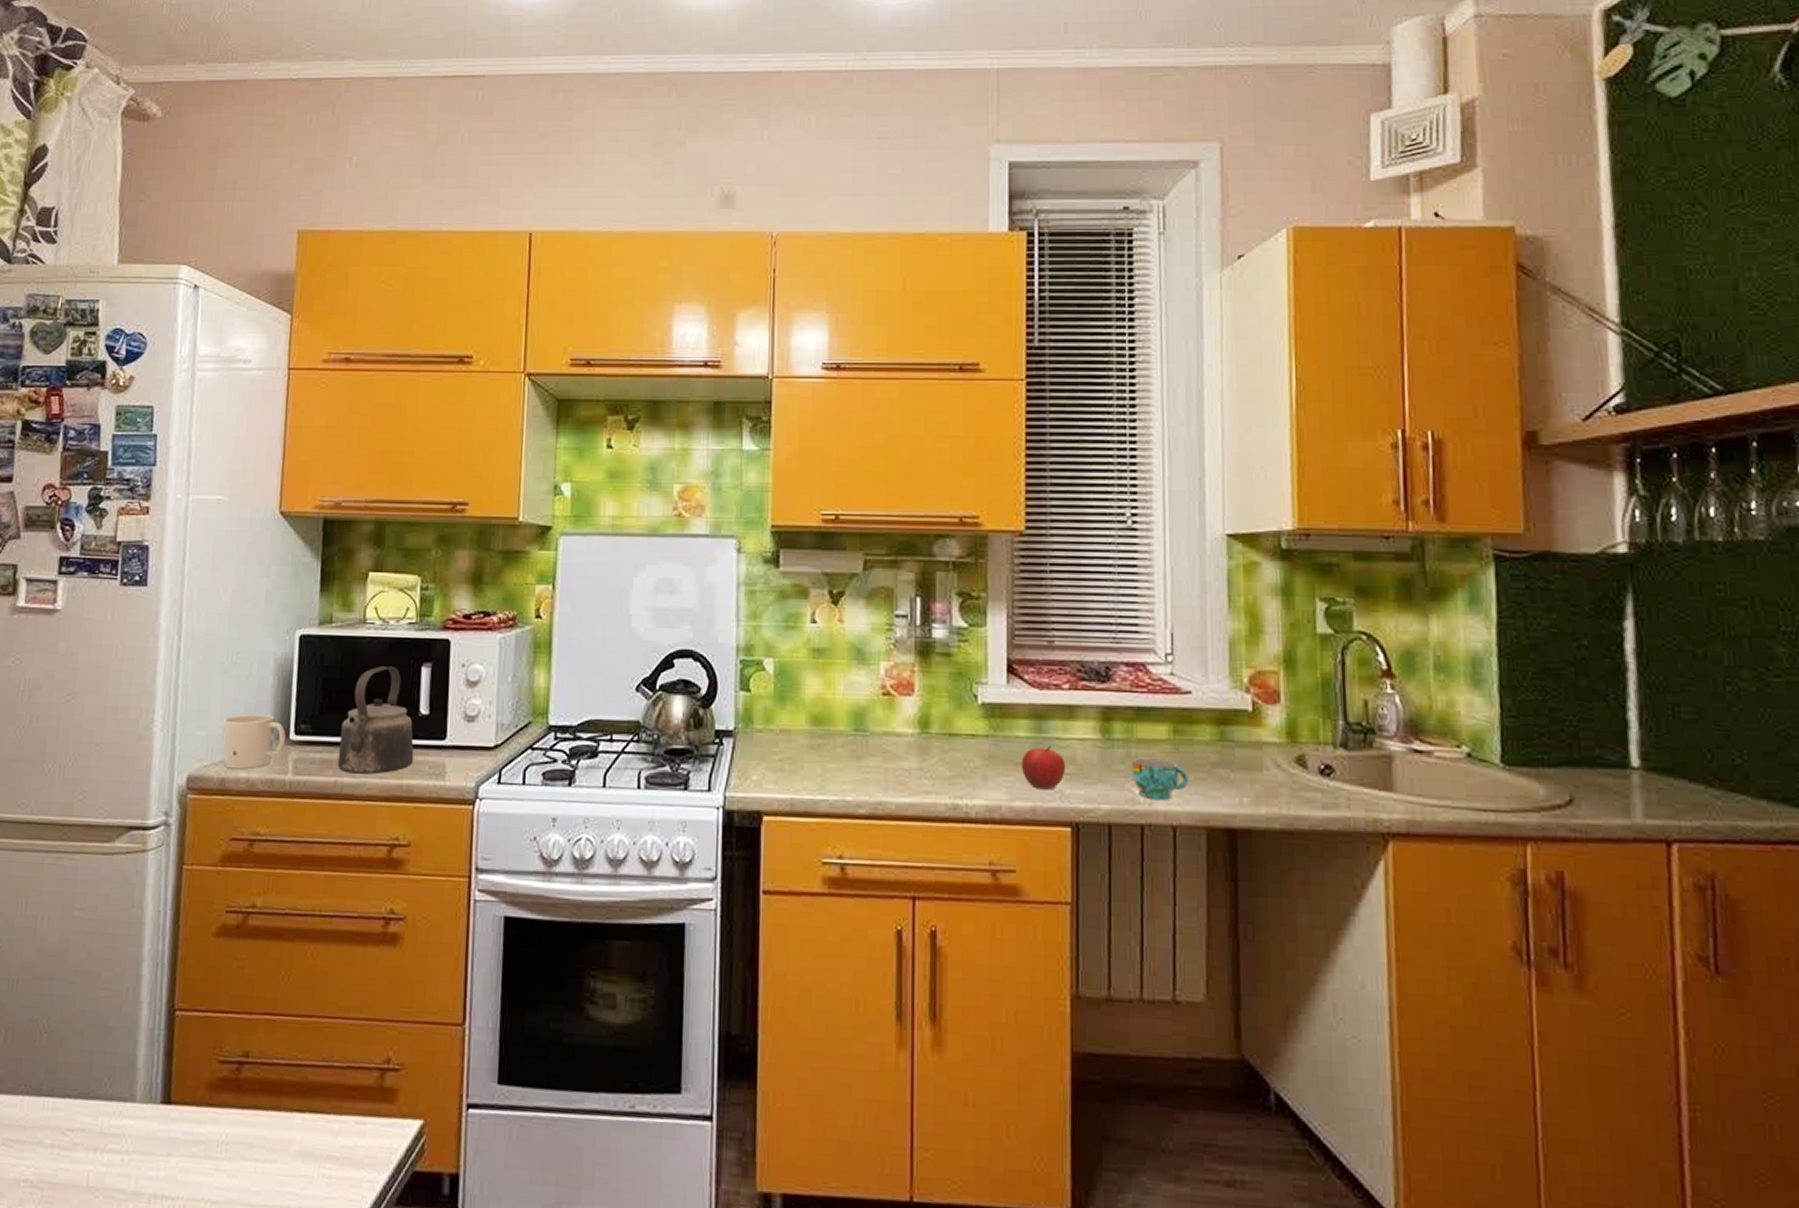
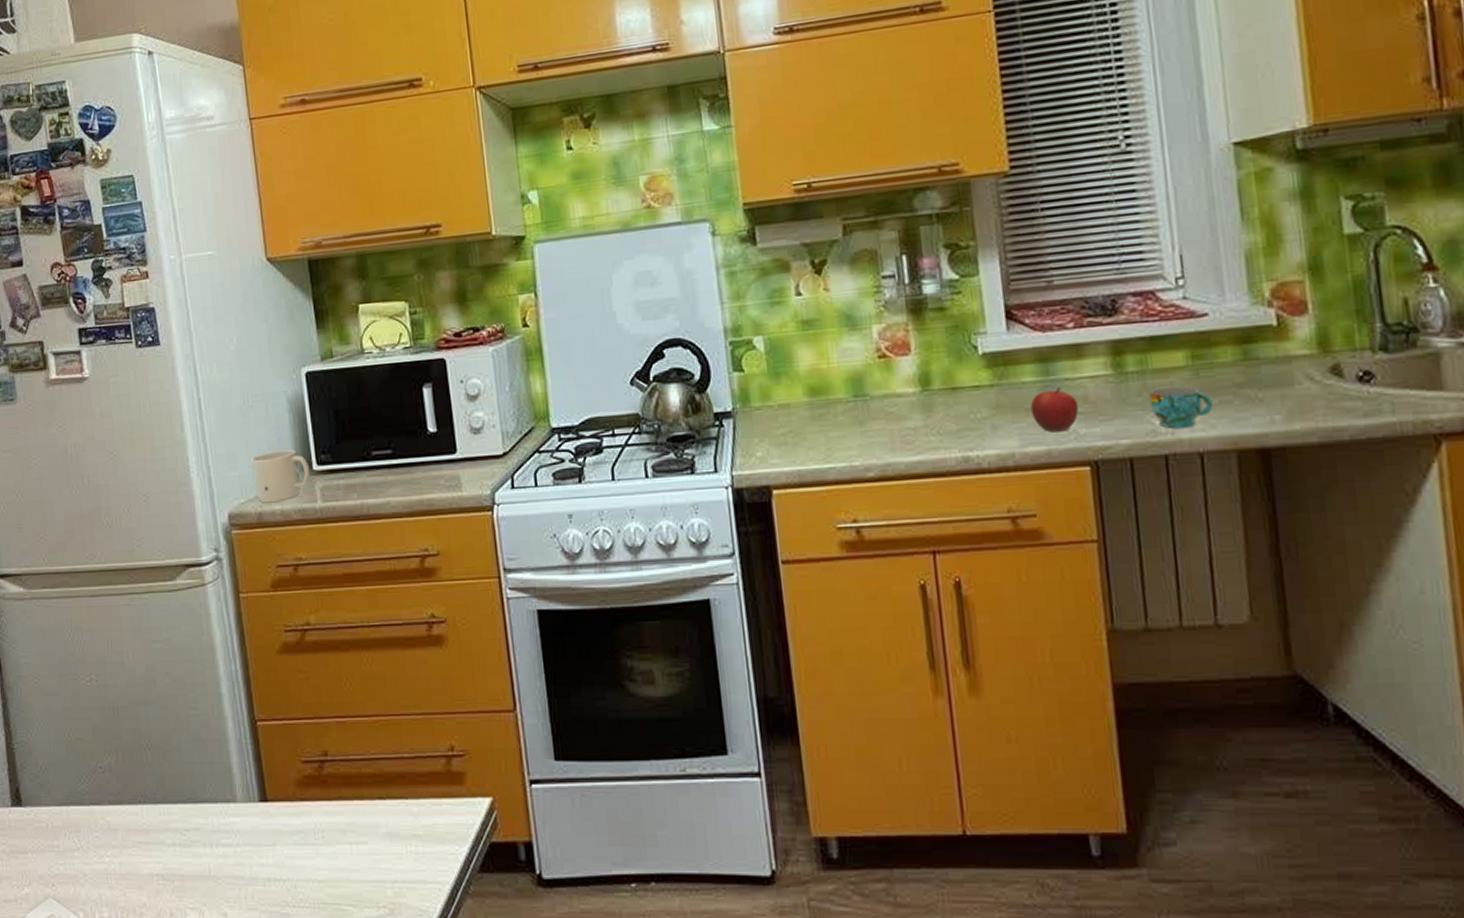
kettle: present [337,666,414,774] -> none [358,391,430,495]

